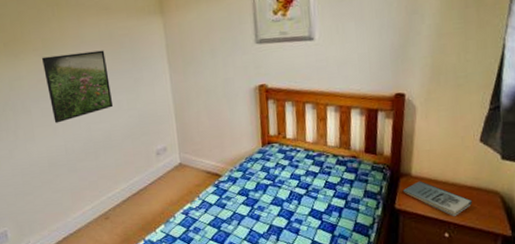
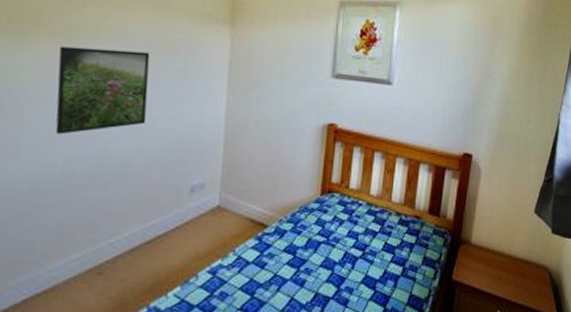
book: present [402,181,473,217] -> none [461,250,525,293]

